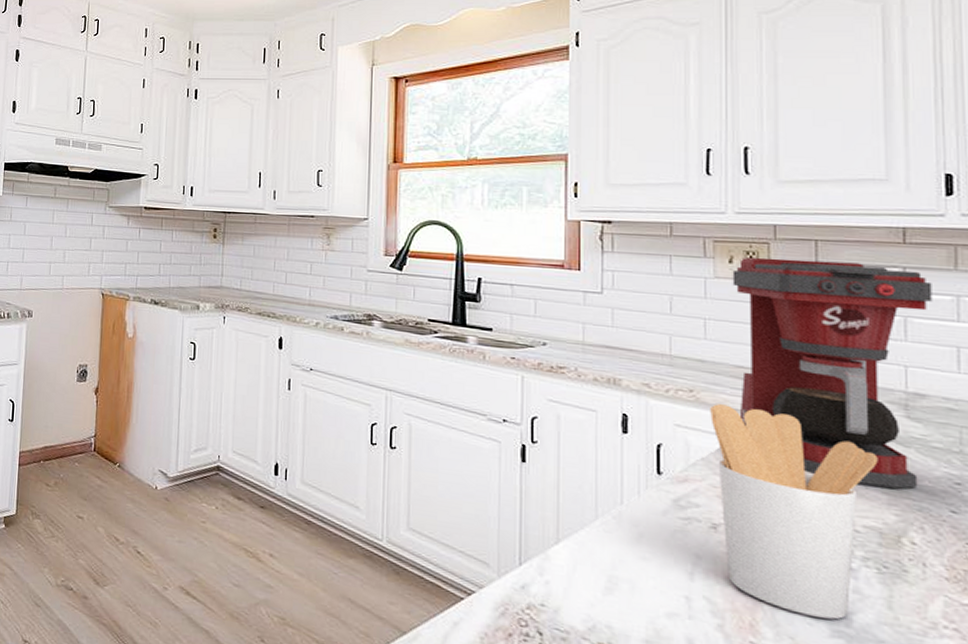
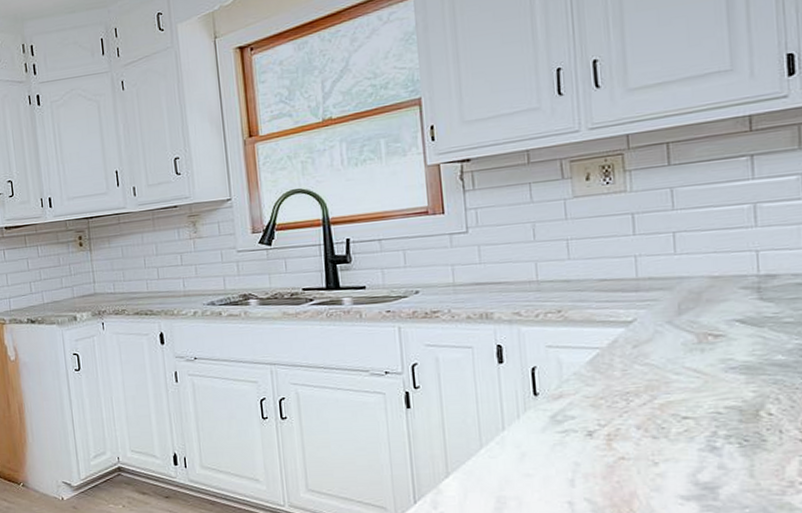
utensil holder: present [710,404,878,620] -> none [578,317,736,497]
coffee maker: present [732,257,933,489] -> none [590,156,779,369]

